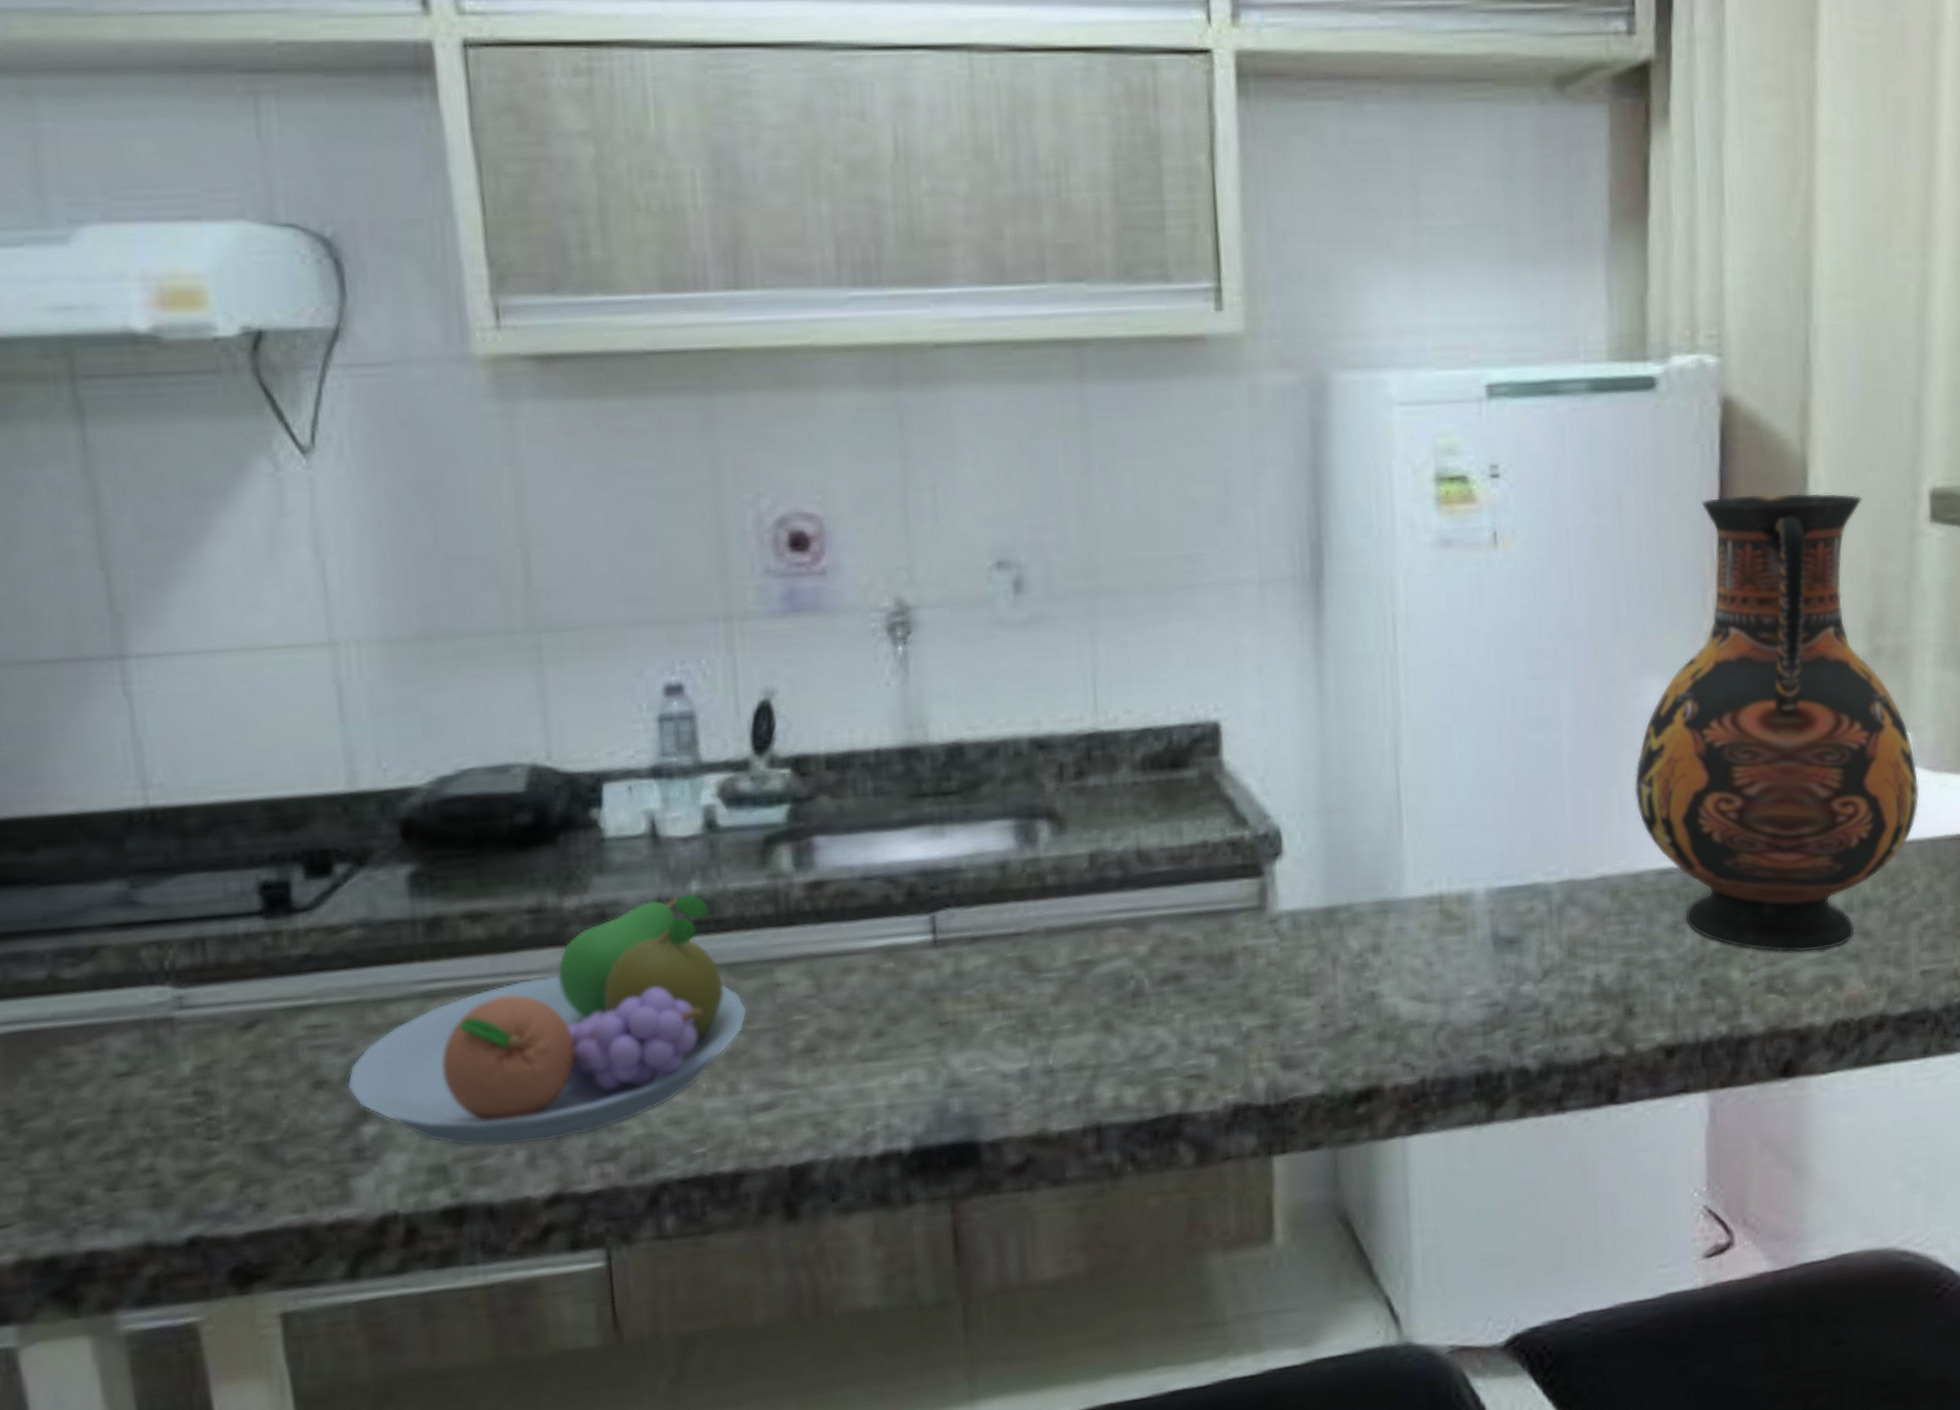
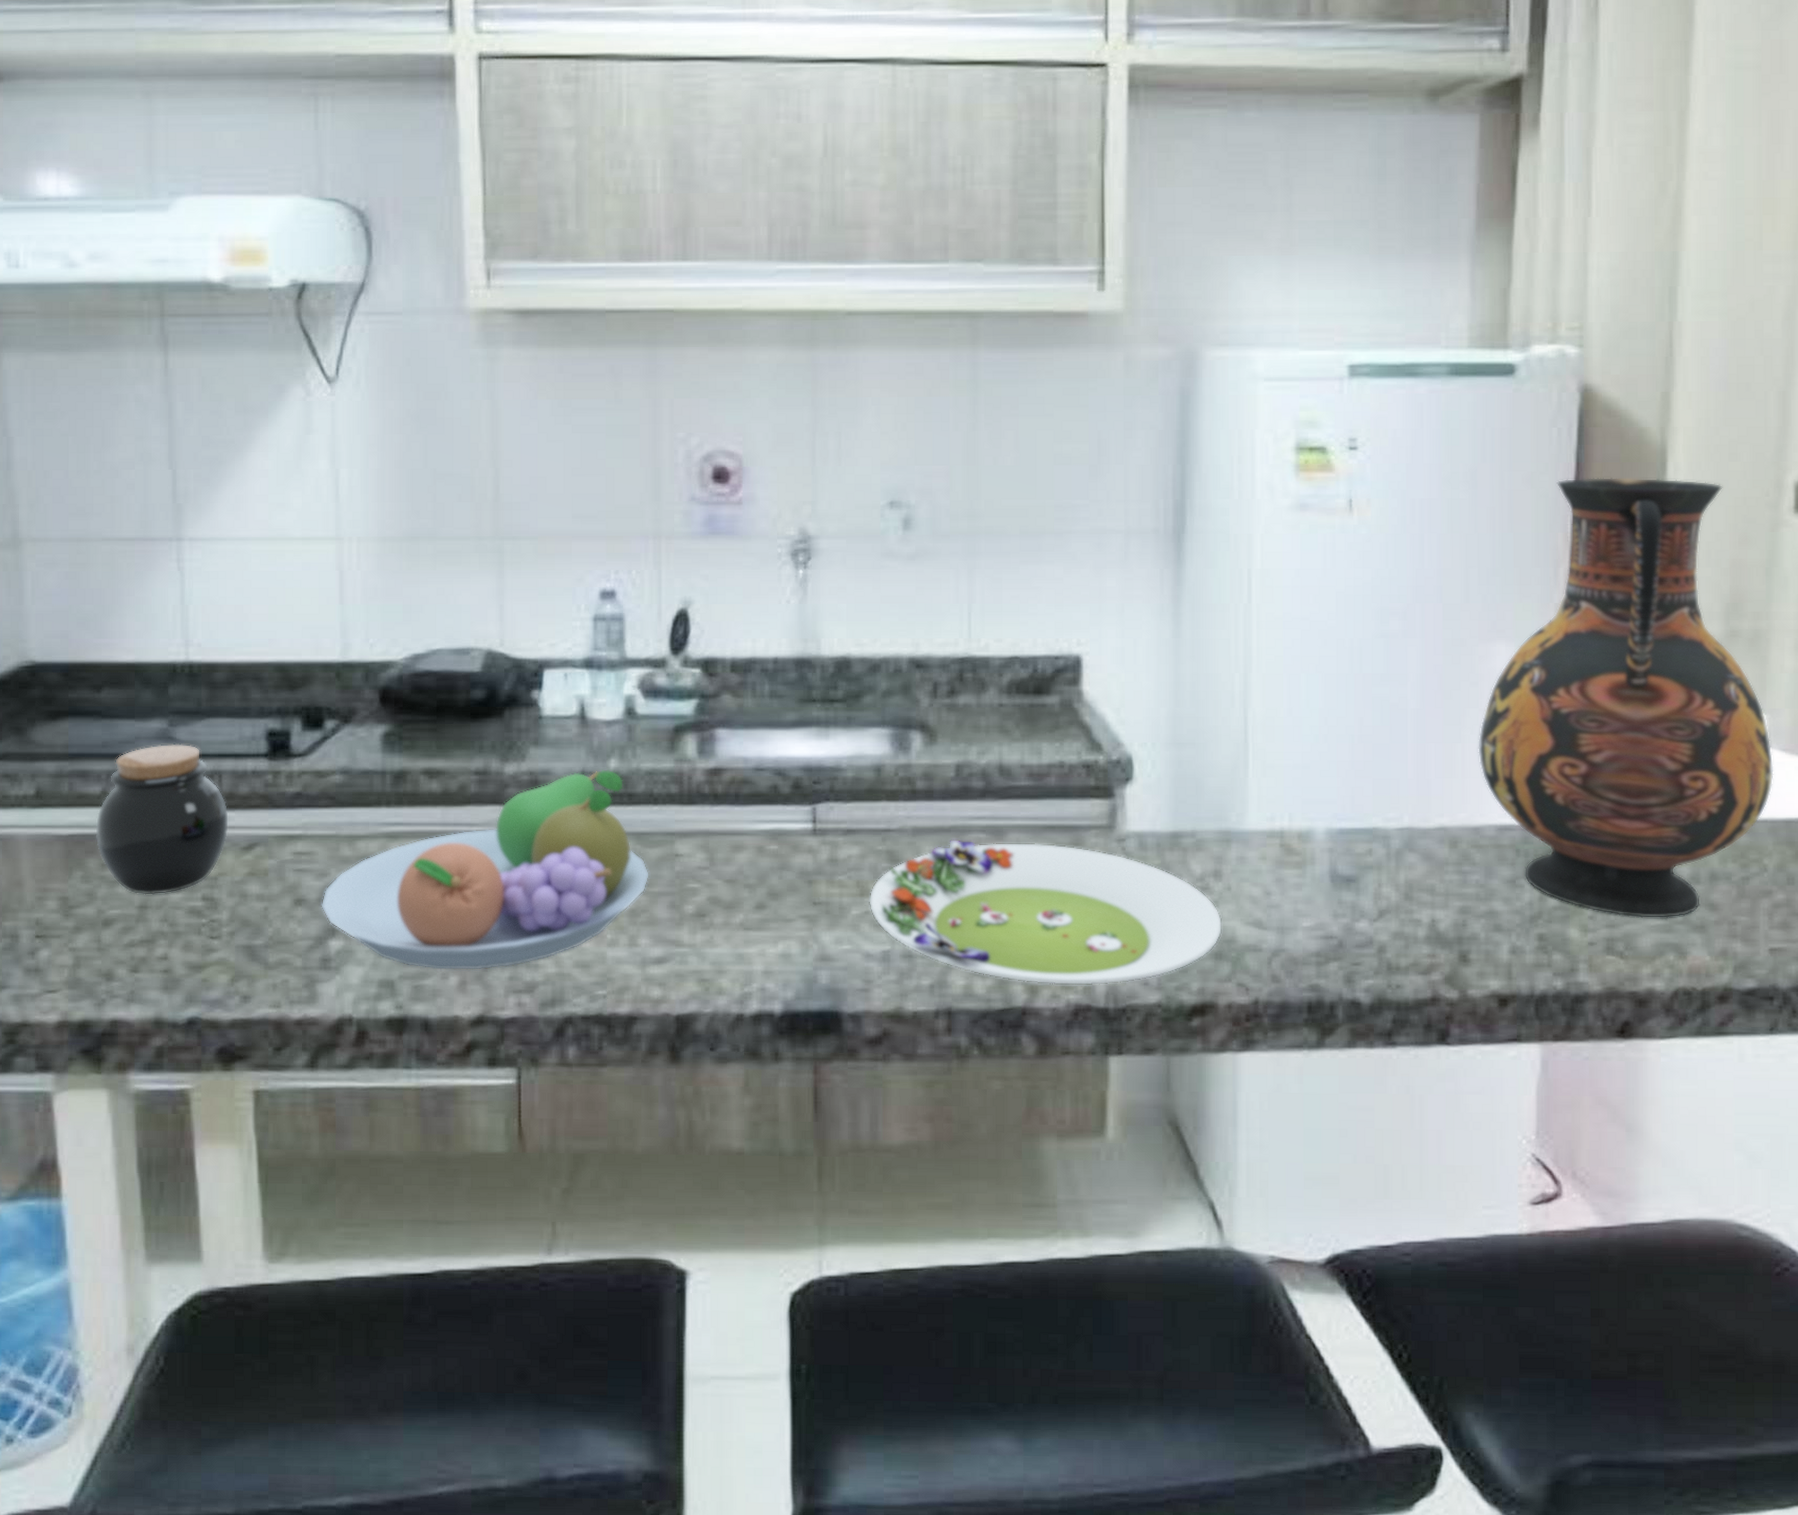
jar: none [42,908,221,1097] -> present [95,745,229,895]
salad plate: none [1001,932,1385,1087] -> present [869,838,1223,985]

